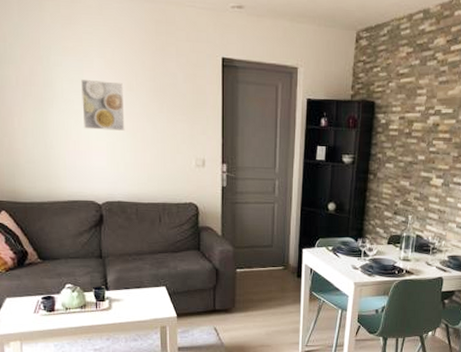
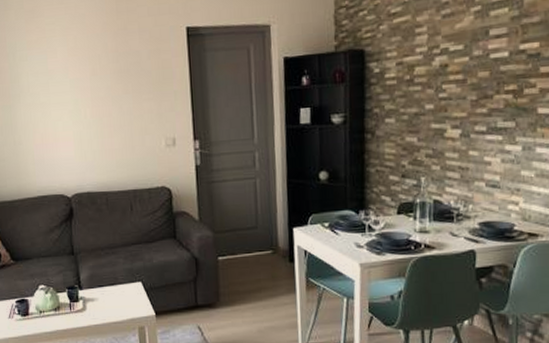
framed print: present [81,80,125,131] -> none [46,69,91,121]

